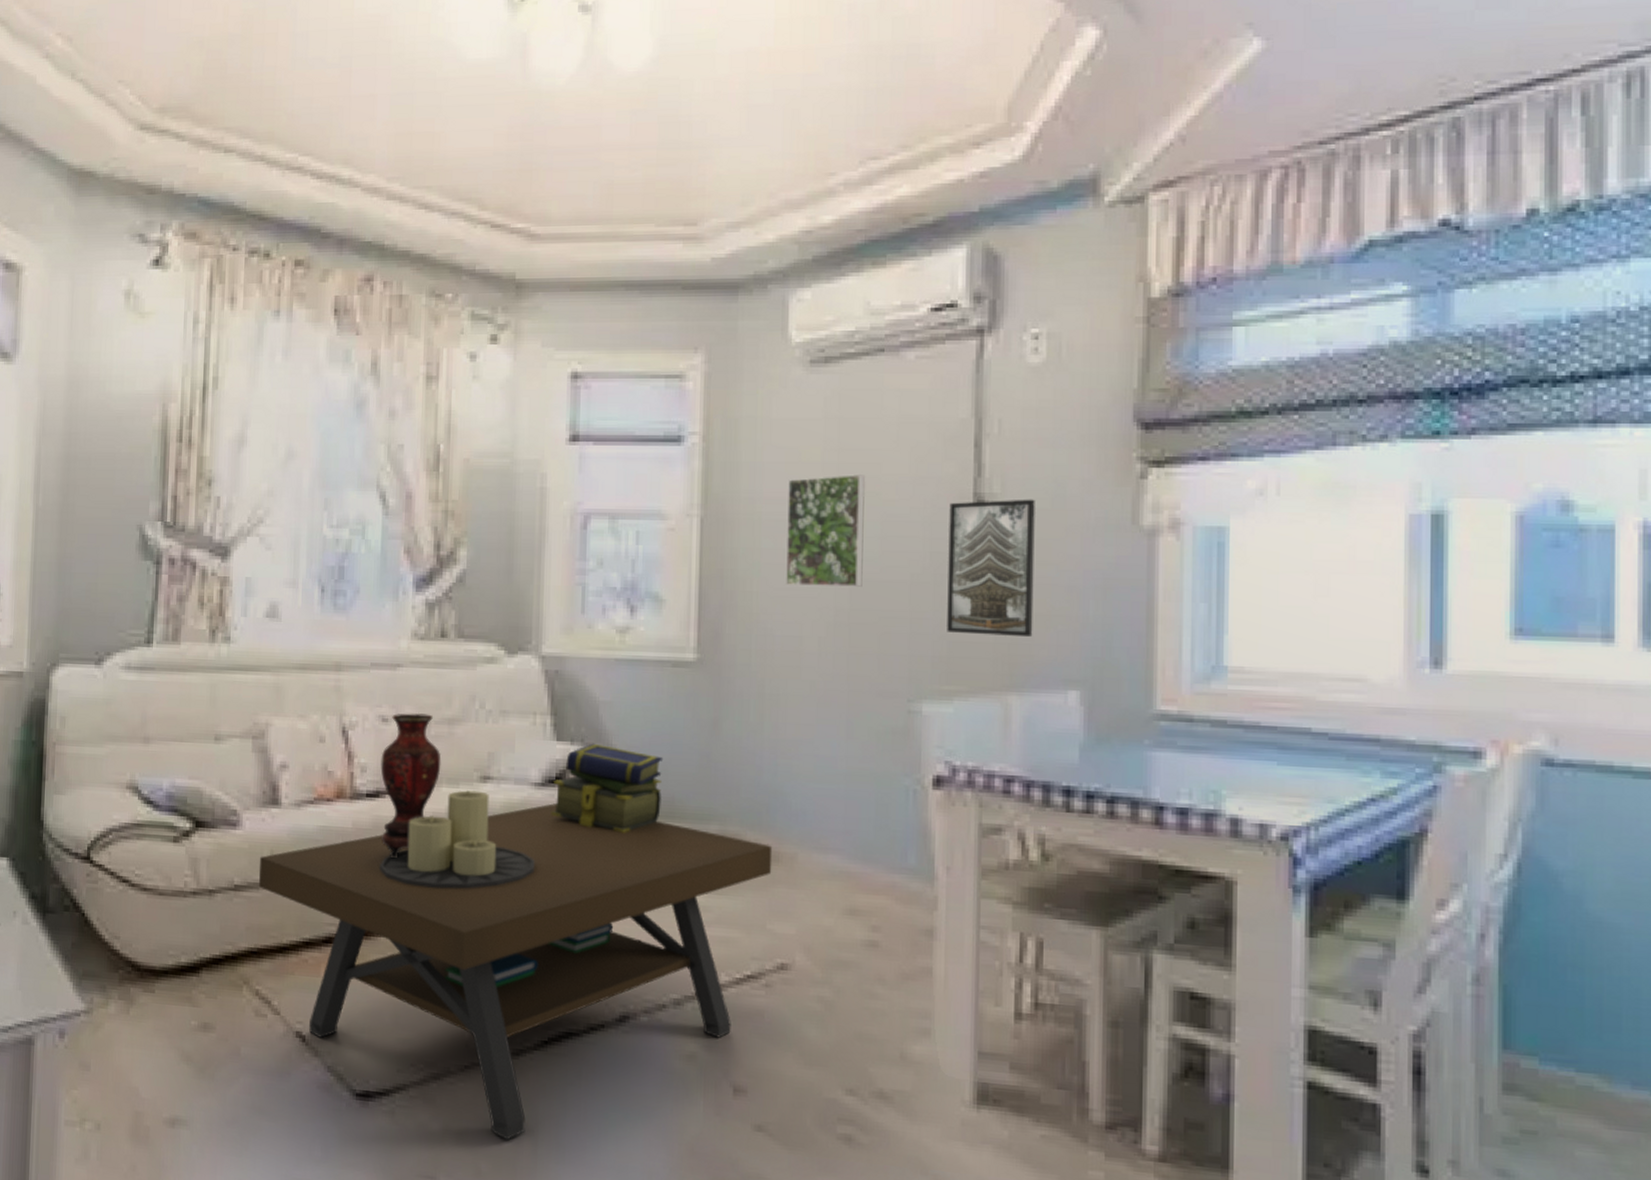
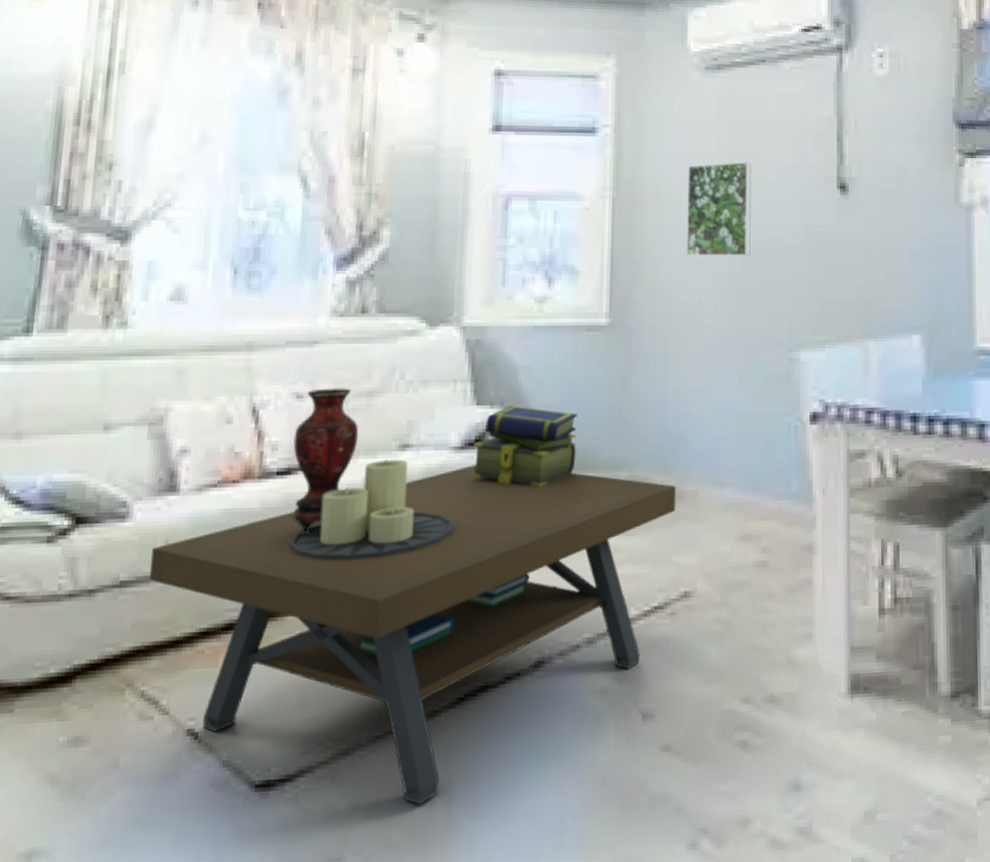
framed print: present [947,499,1035,636] -> none [819,182,885,293]

